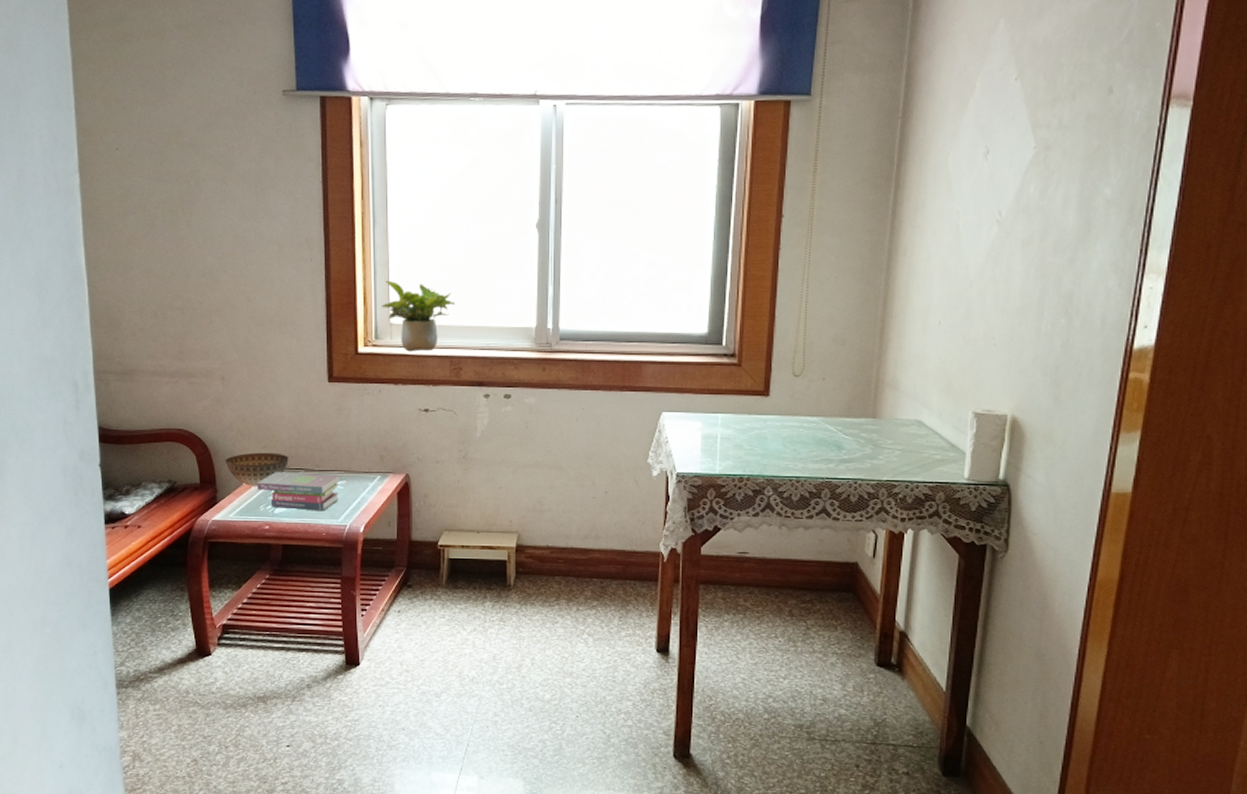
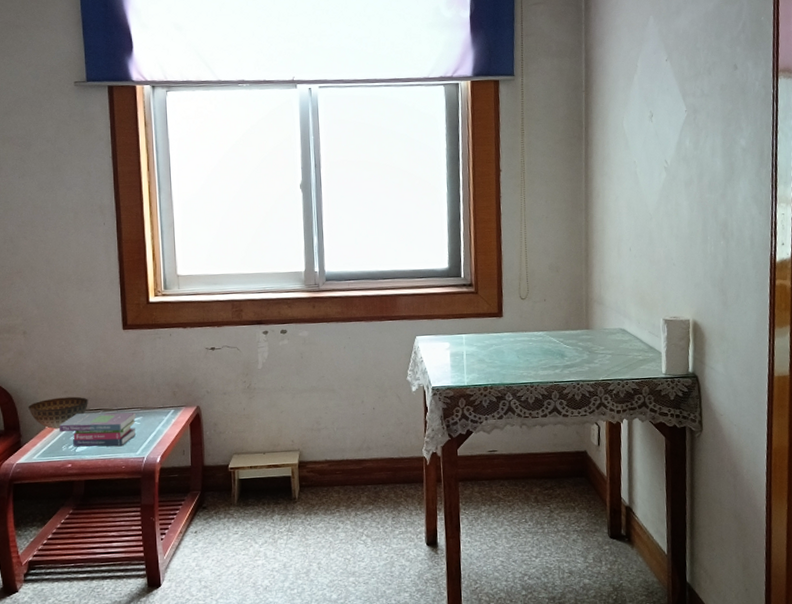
potted plant: present [380,280,456,352] -> none [168,238,235,299]

